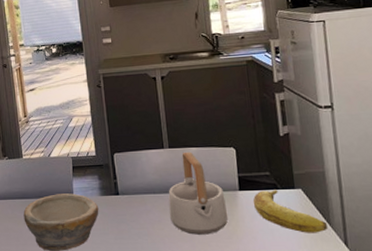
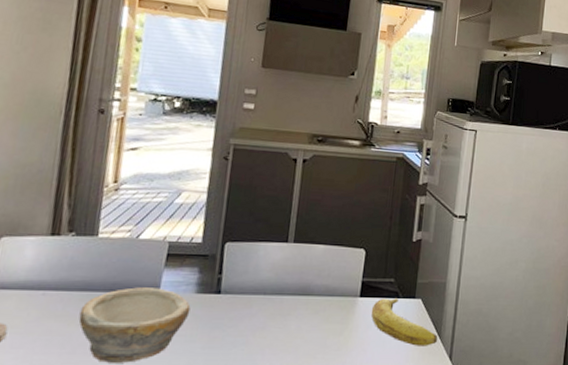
teapot: present [168,151,229,235] -> none [277,248,344,345]

